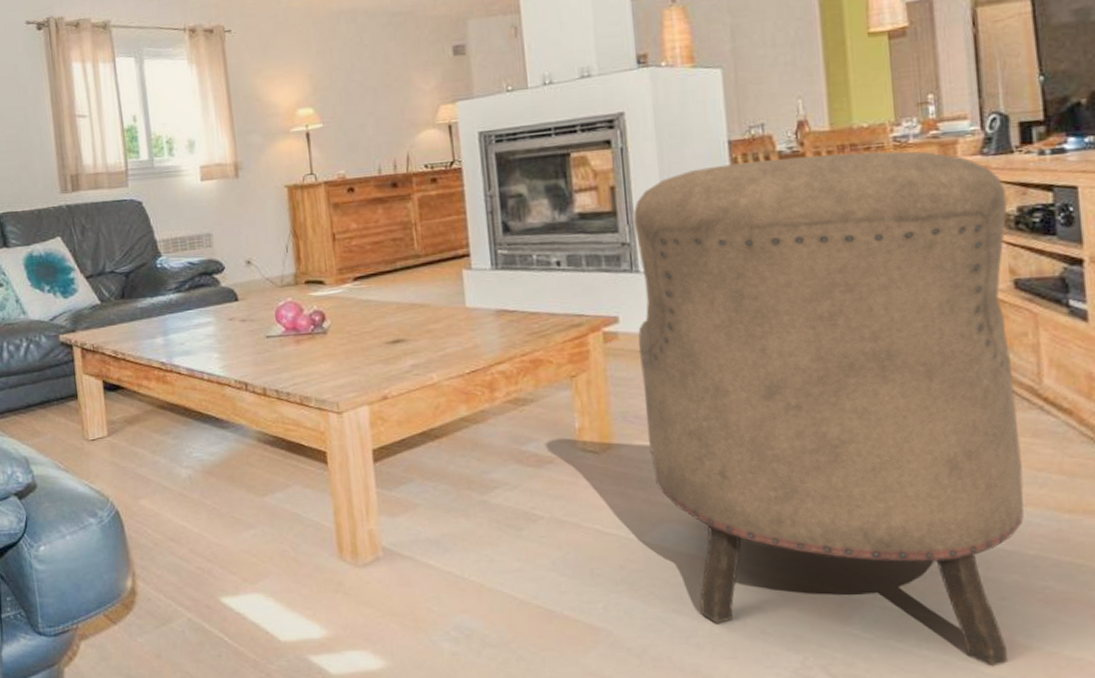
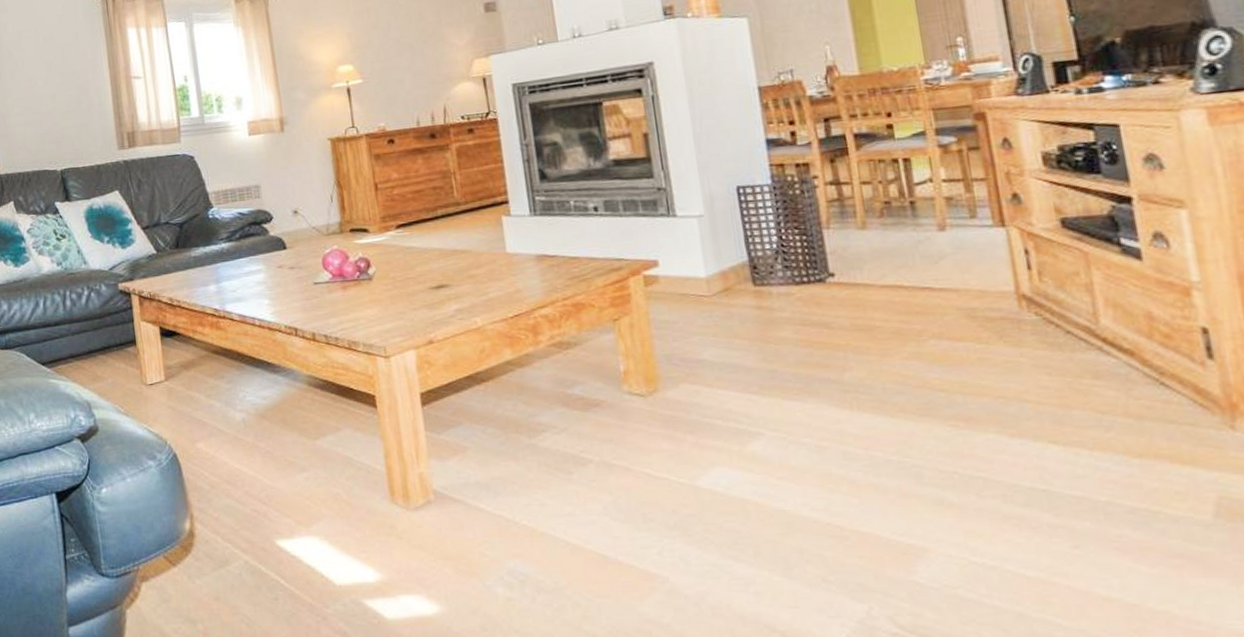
armchair: present [633,151,1024,667] -> none [668,93,1092,620]

